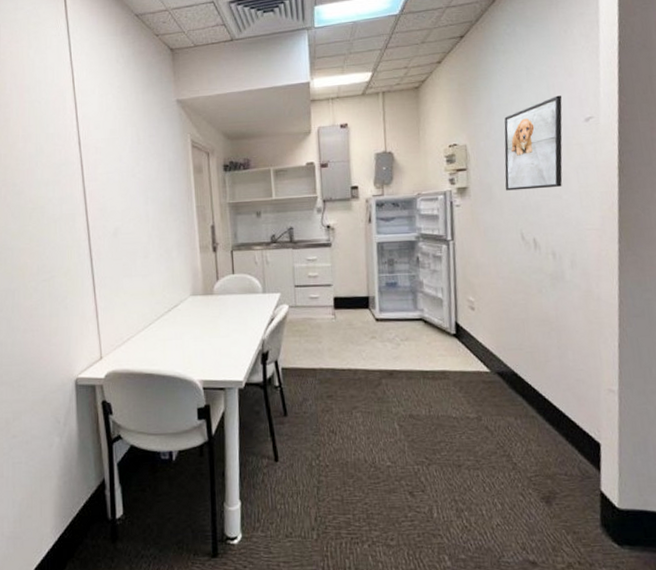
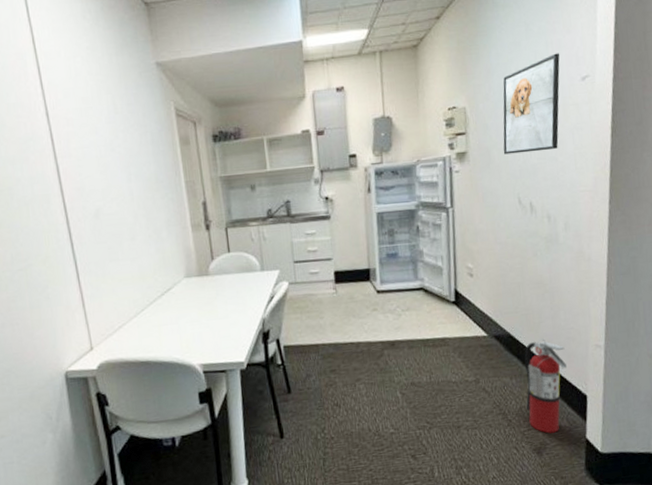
fire extinguisher: none [530,379,577,482] -> present [524,339,567,434]

